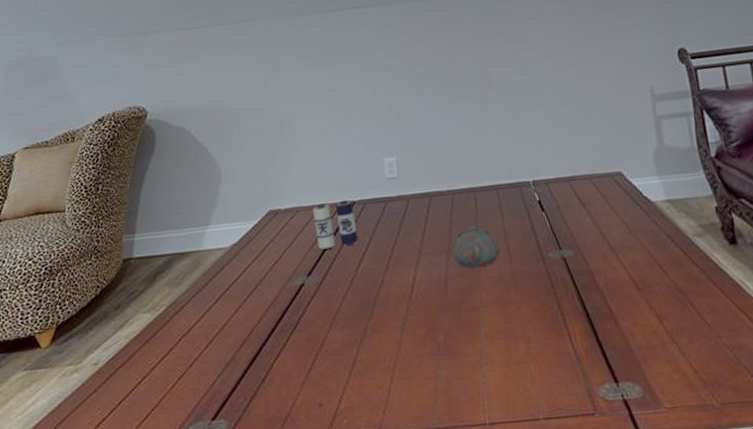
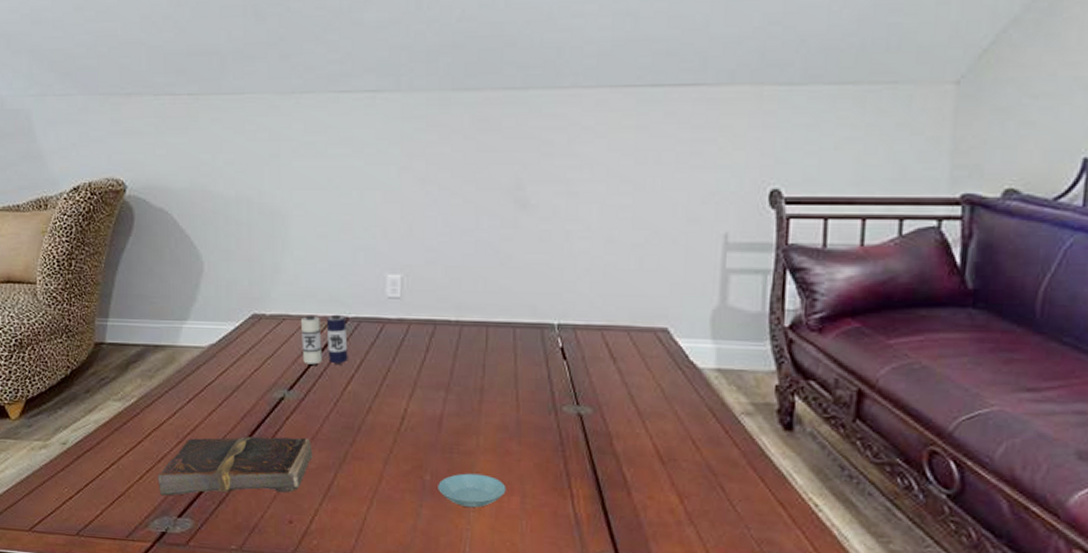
book: none [190,319,336,401] -> present [157,437,313,496]
saucer: none [451,327,512,361] -> present [438,473,506,507]
teapot: present [452,224,500,269] -> none [452,362,507,411]

